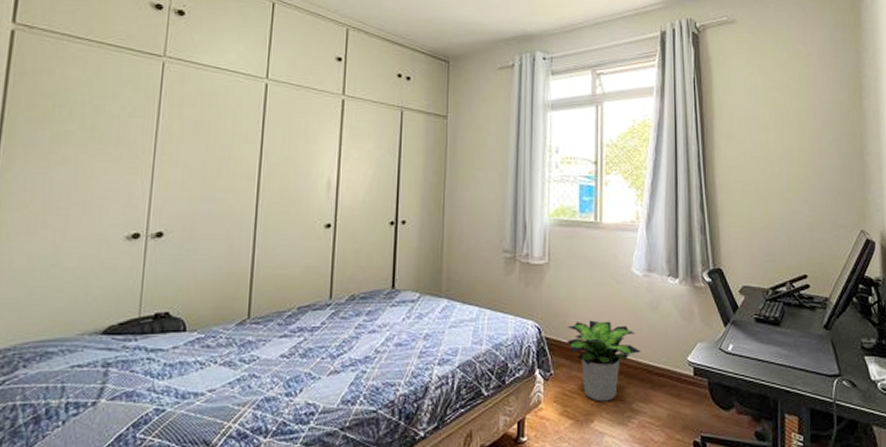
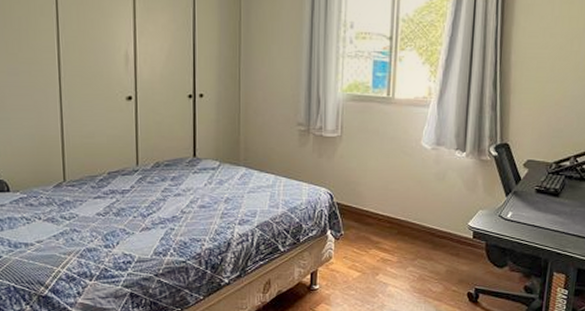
potted plant: present [567,320,640,402] -> none [357,188,425,258]

